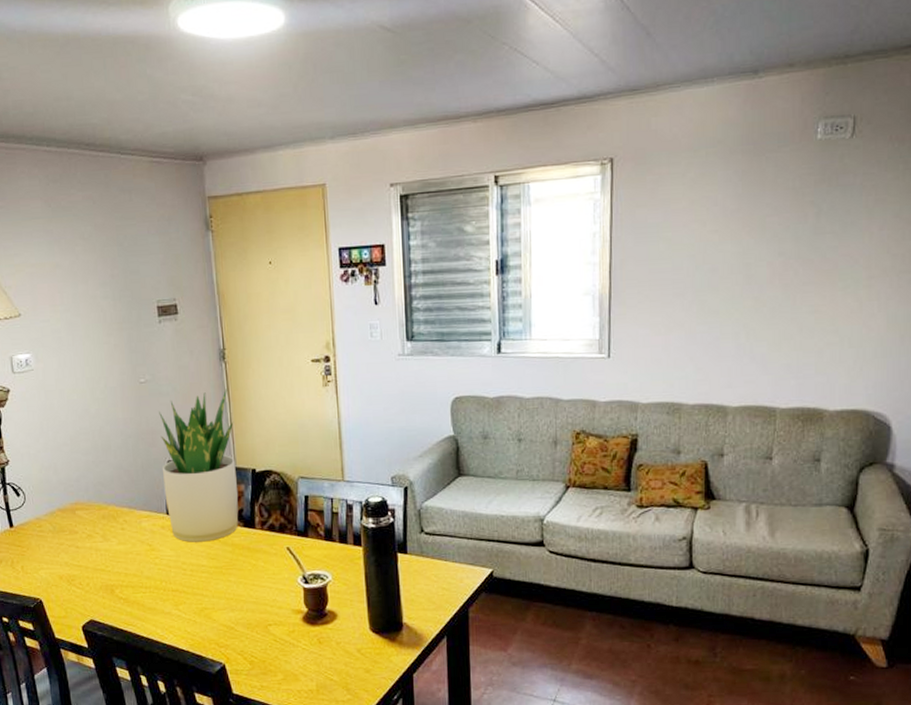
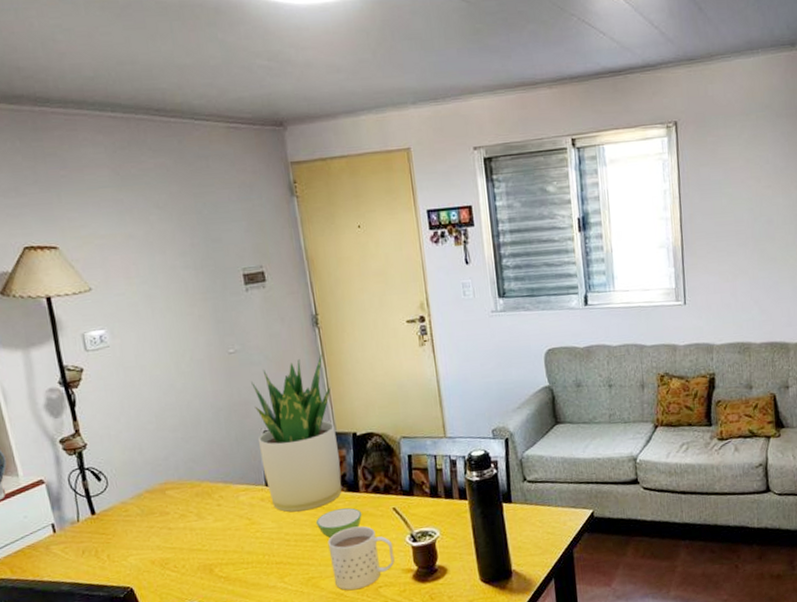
bowl: none [211,543,257,572] -> present [315,507,362,539]
mug: none [222,562,286,625] -> present [327,526,395,591]

